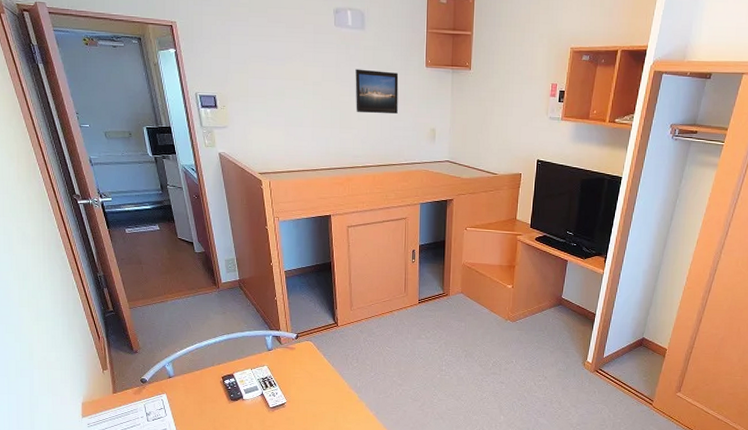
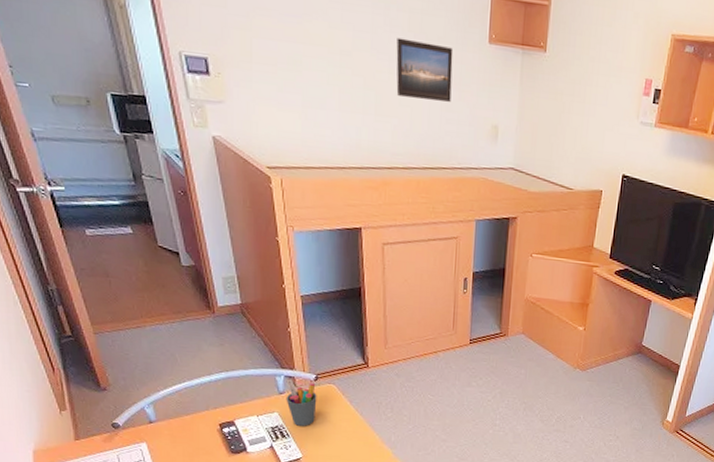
pen holder: none [273,338,298,377] -> present [286,379,317,426]

